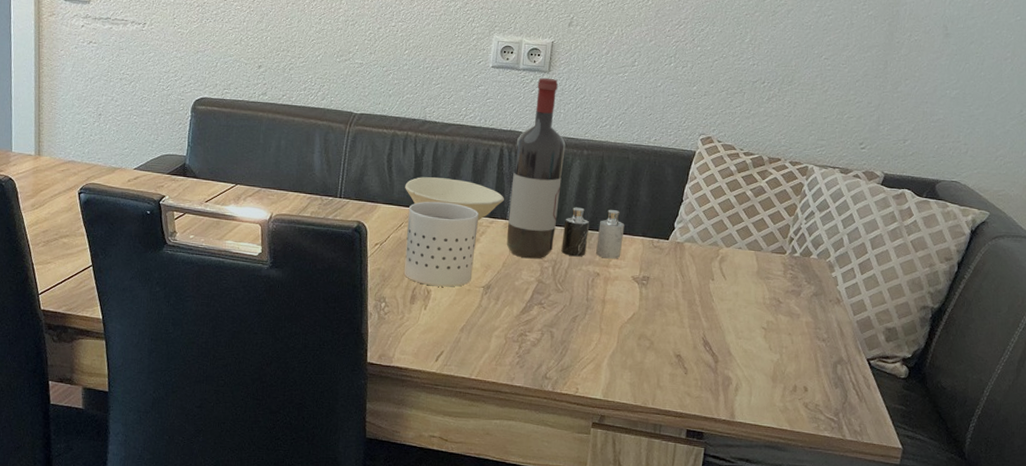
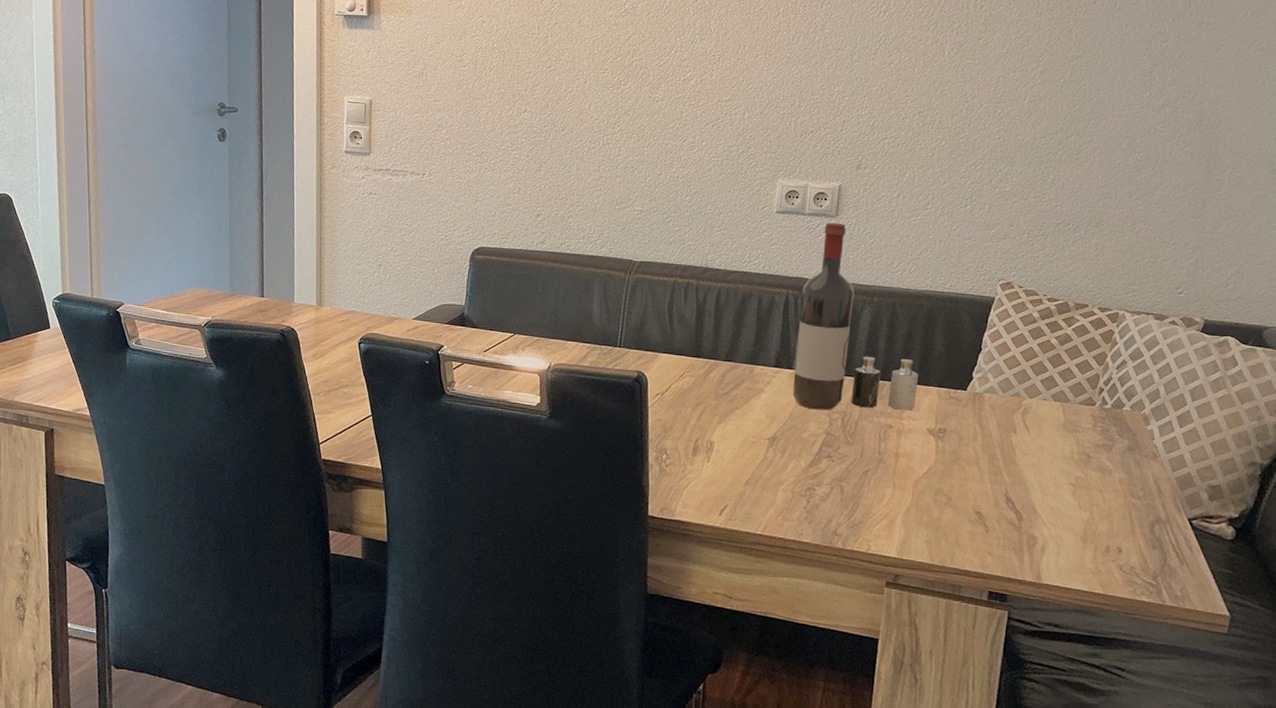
mug: present [403,201,479,287] -> none [685,350,764,439]
bowl: present [405,177,504,221] -> none [686,325,790,370]

